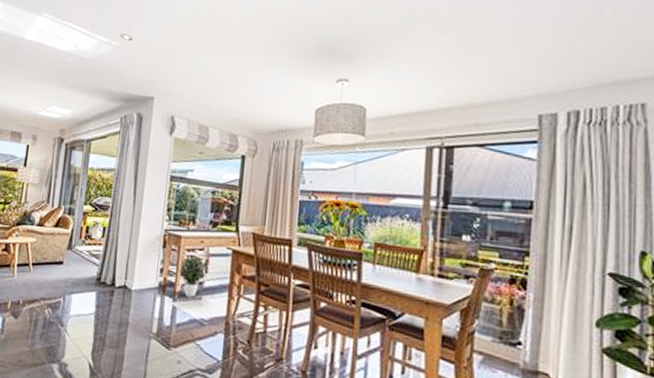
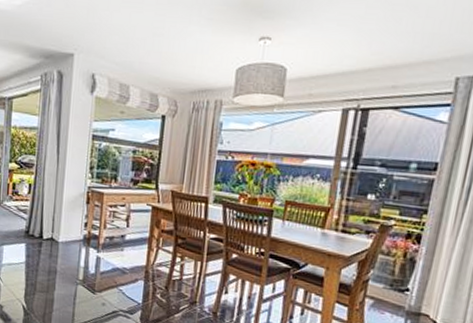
potted plant: present [179,255,206,298] -> none [102,211,128,249]

